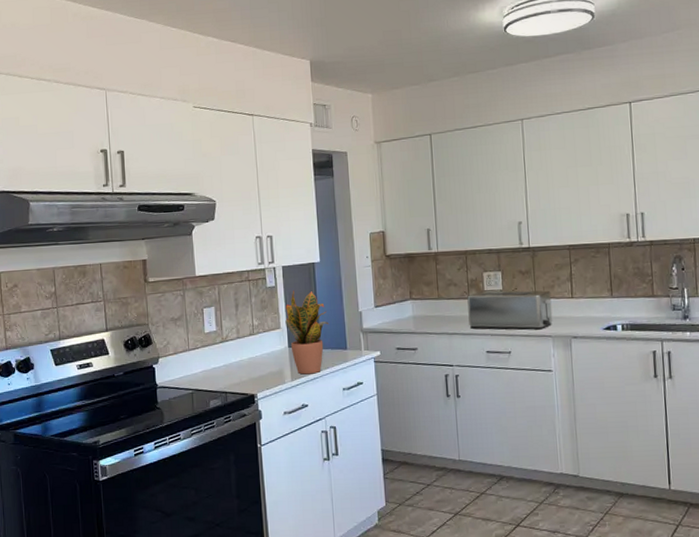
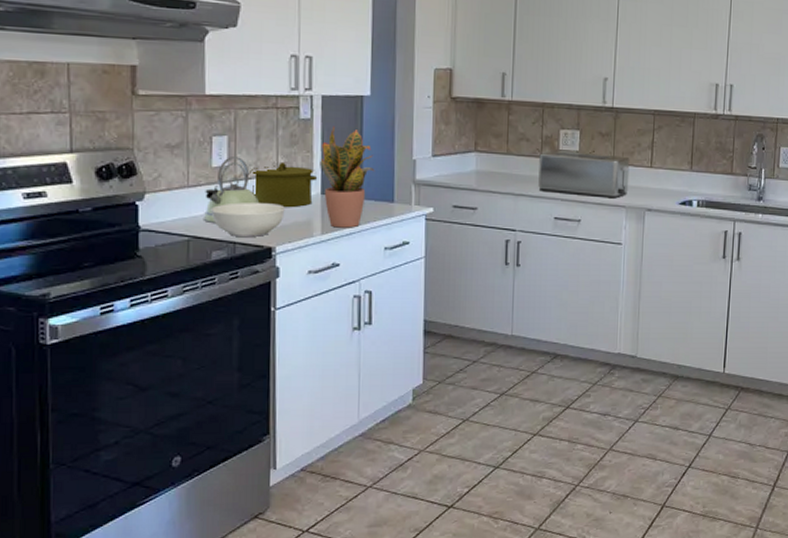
kettle: none [201,323,242,378] -> present [203,157,260,224]
bowl: none [206,358,263,387] -> present [211,202,286,237]
cooking pot: none [232,323,285,361] -> present [248,161,318,208]

